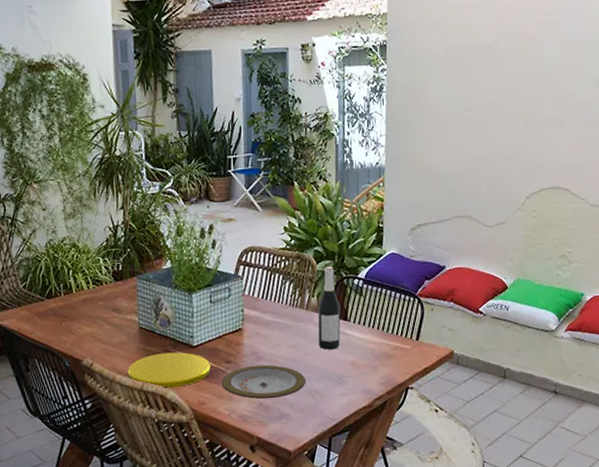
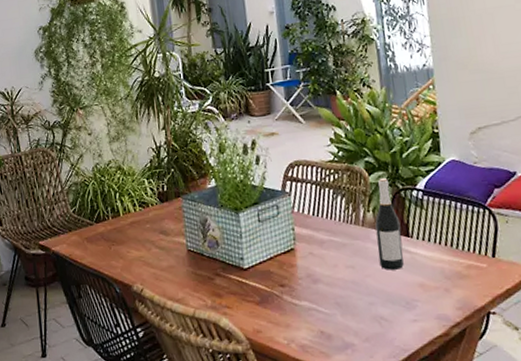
plate: present [127,352,211,388] -> none [178,275,264,315]
plate: present [221,364,305,399] -> none [276,287,369,327]

